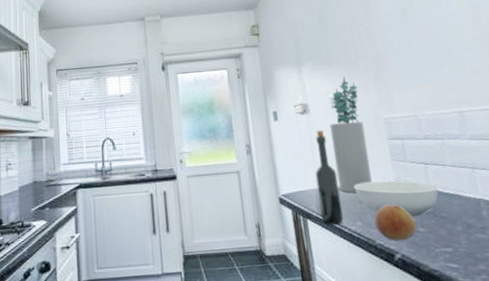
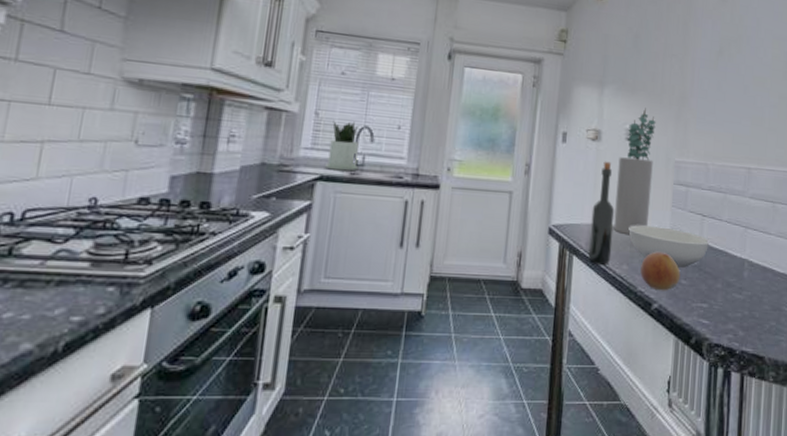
planter: none [81,136,108,178] -> present [324,120,359,172]

